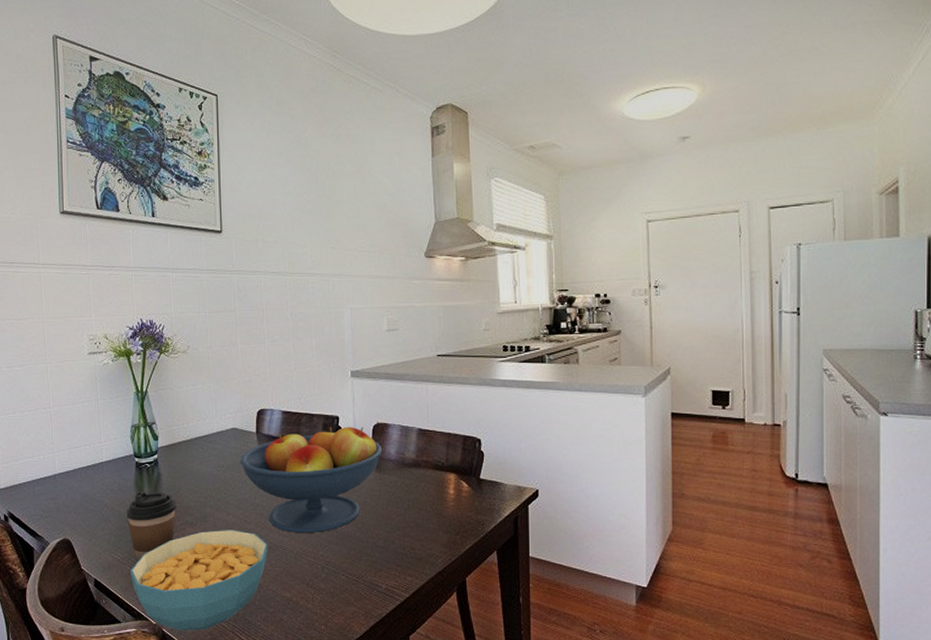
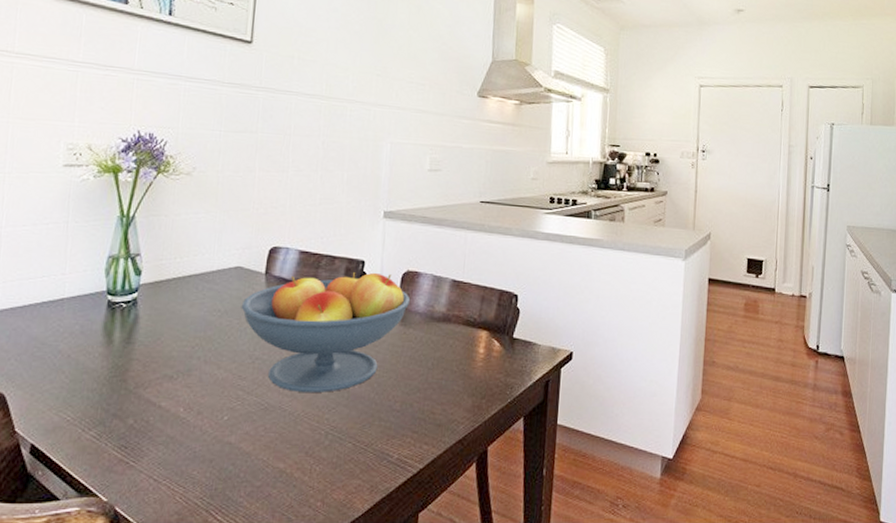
coffee cup: present [126,491,176,560] -> none [86,336,155,421]
cereal bowl: present [130,530,268,631] -> none [81,386,264,510]

